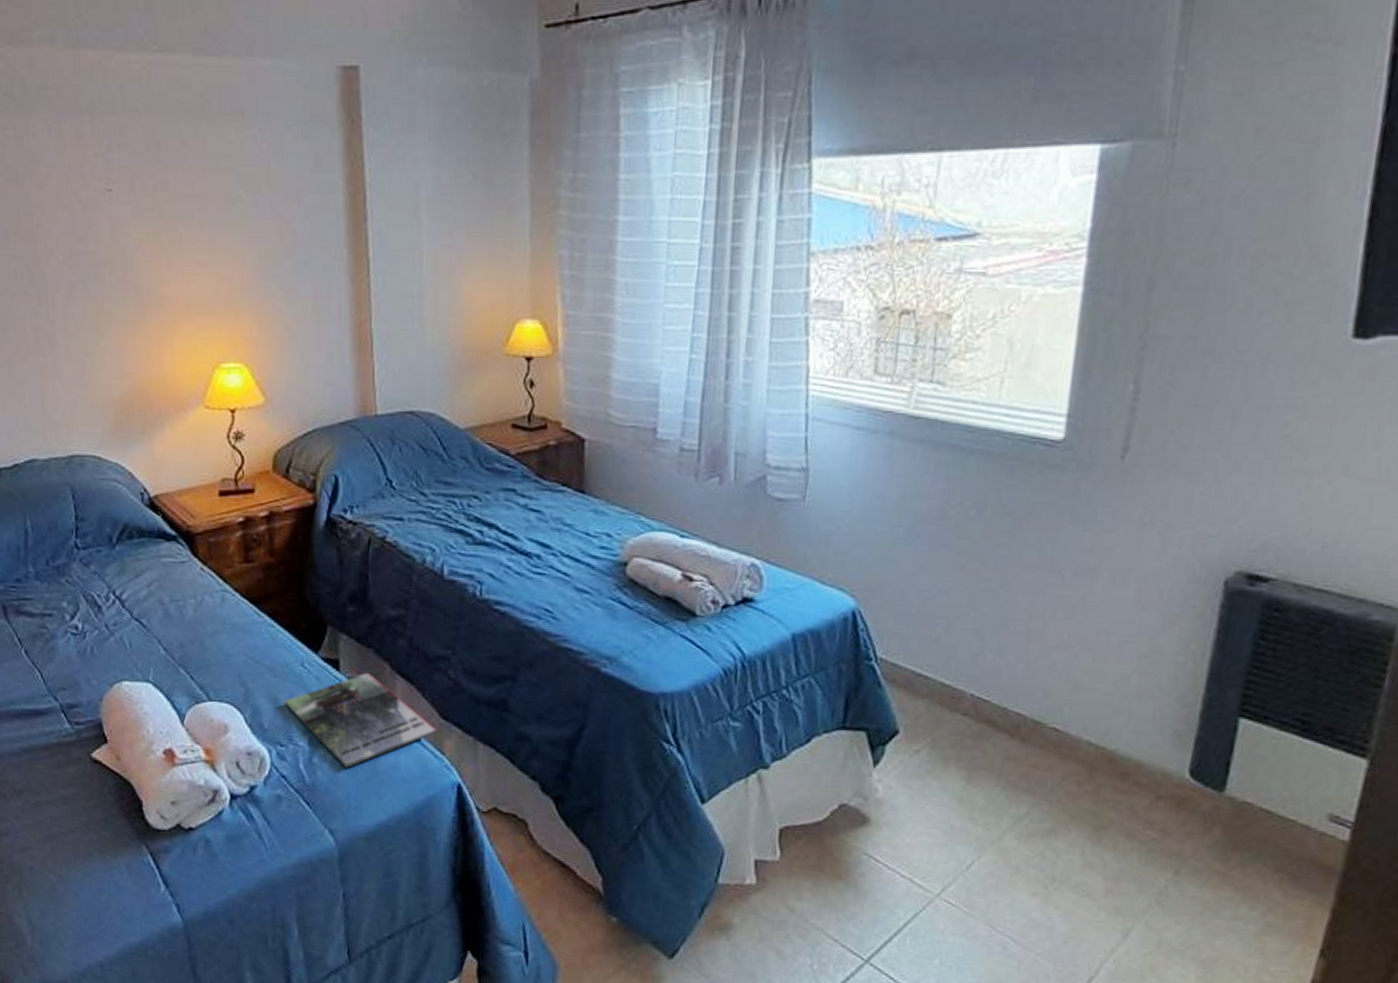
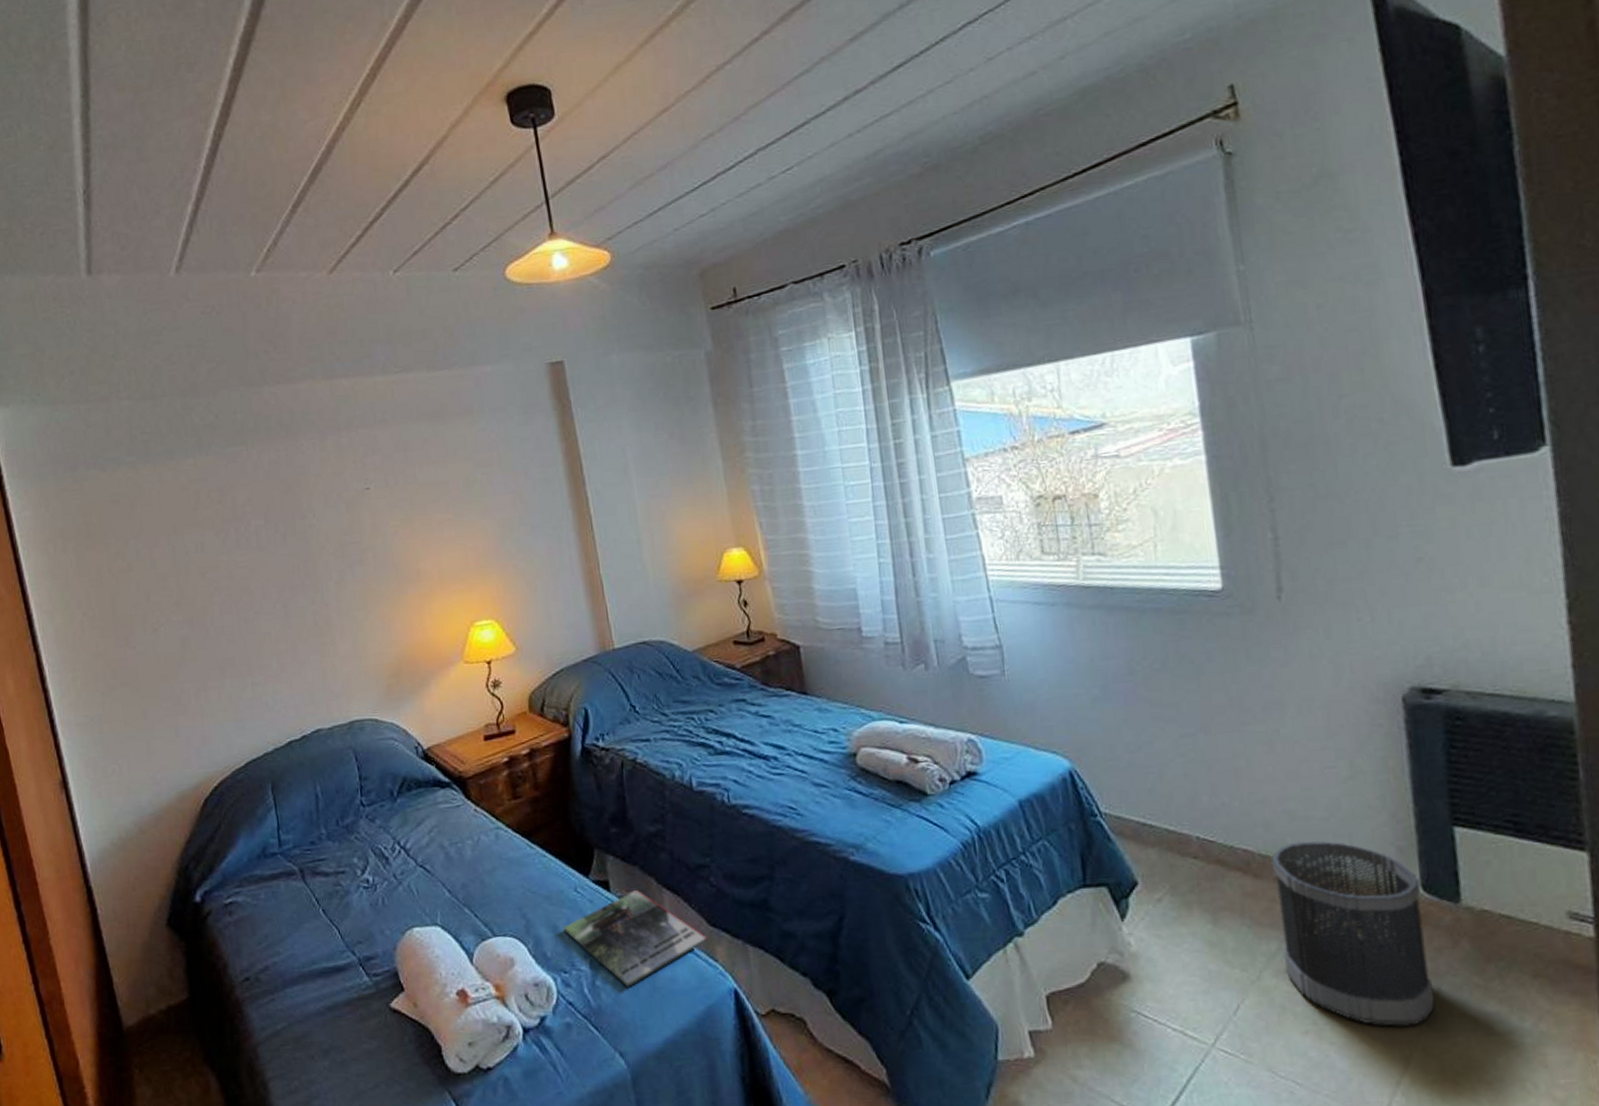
wastebasket: none [1029,712,1190,901] -> present [1272,841,1435,1027]

